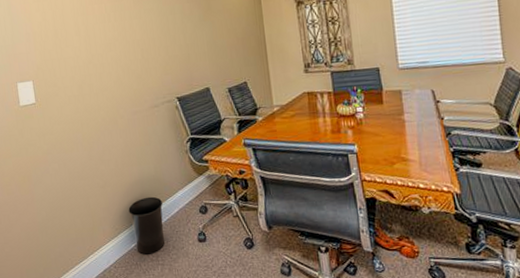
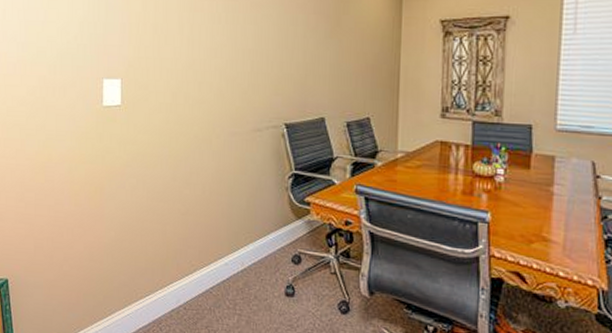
waste bin: present [128,196,165,255] -> none [209,234,250,301]

